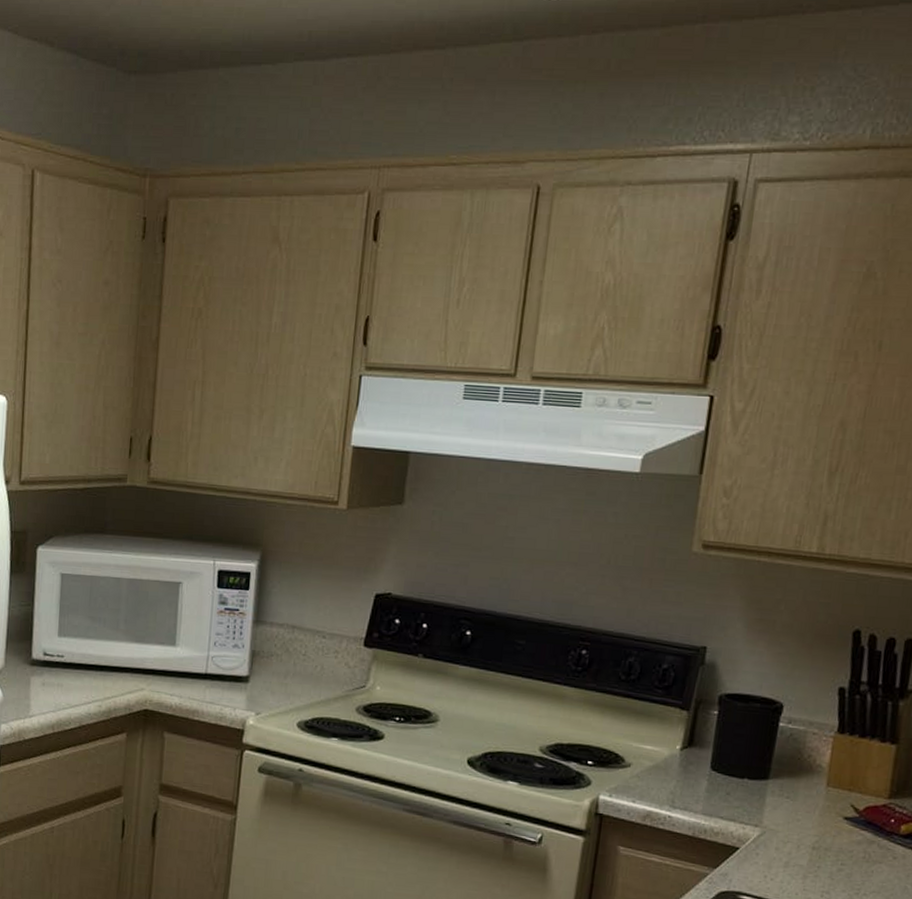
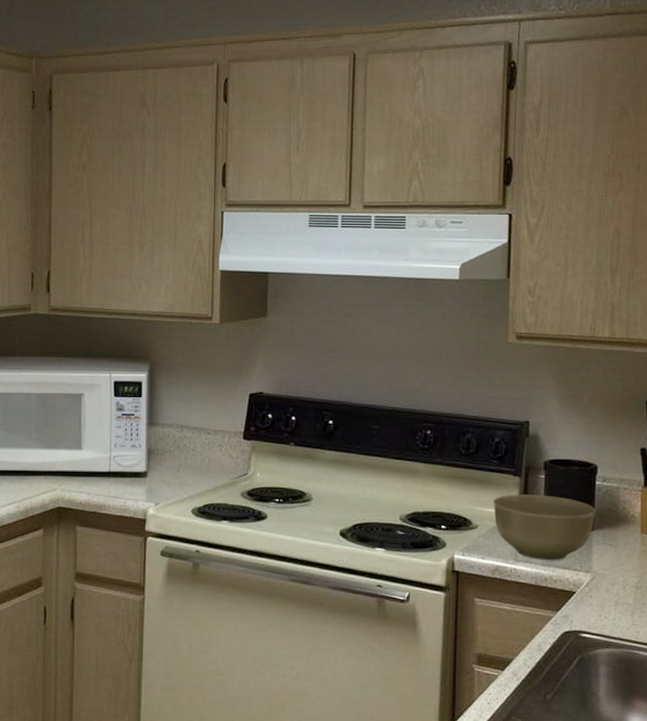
bowl: none [652,730,776,810] -> present [493,494,596,560]

